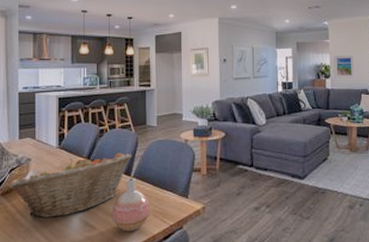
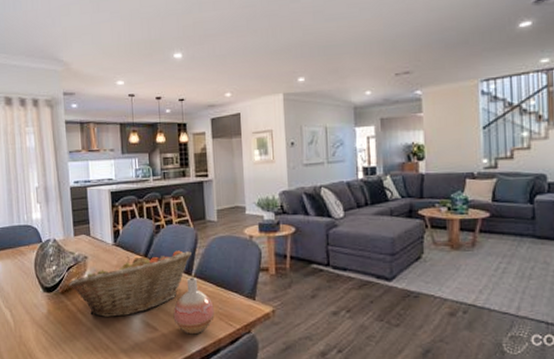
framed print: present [333,54,356,79] -> none [428,130,459,161]

